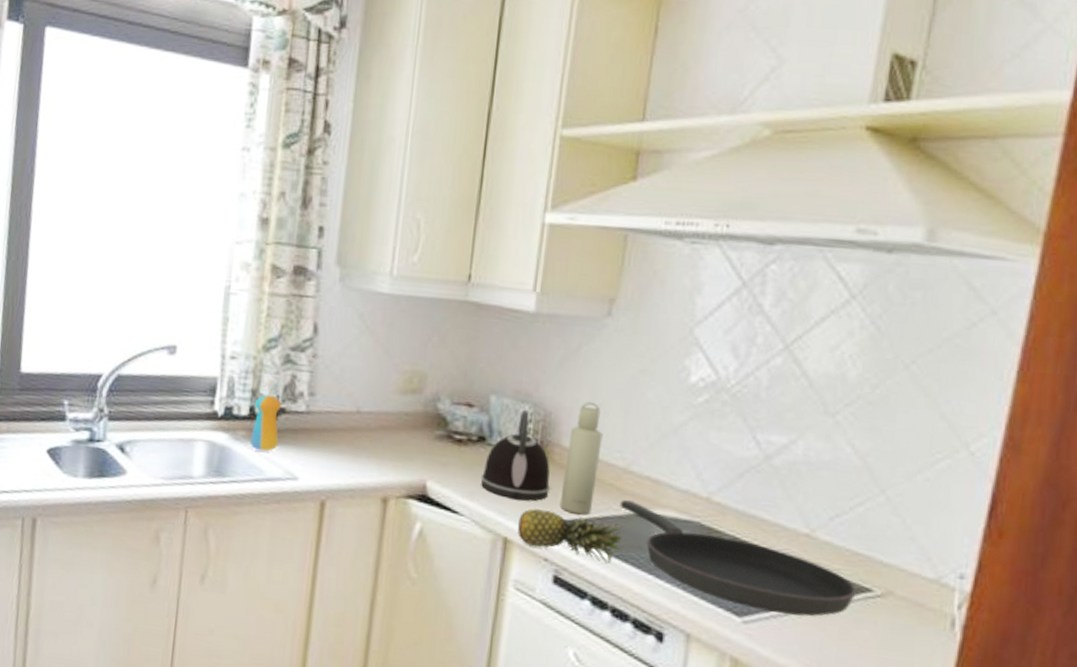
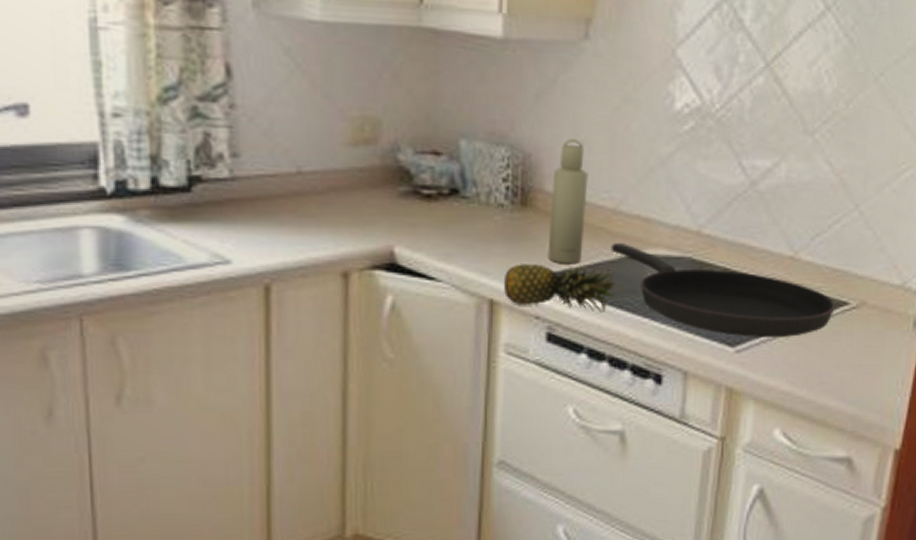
soap dispenser: present [250,378,282,452] -> none [158,139,198,233]
kettle: present [480,409,551,501] -> none [457,153,537,256]

